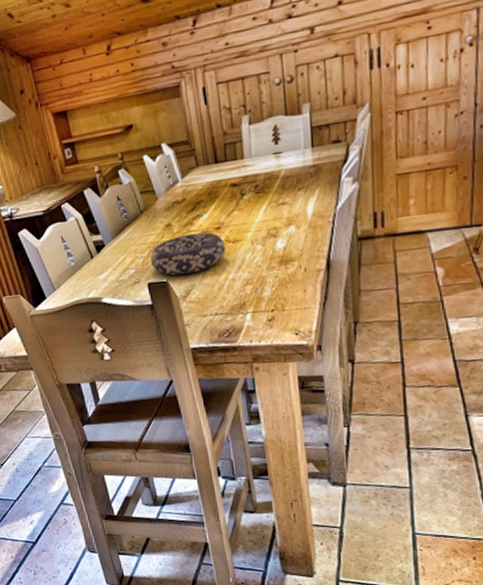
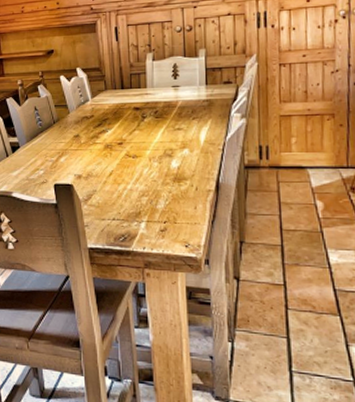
decorative bowl: present [149,232,226,276] -> none [58,145,126,180]

